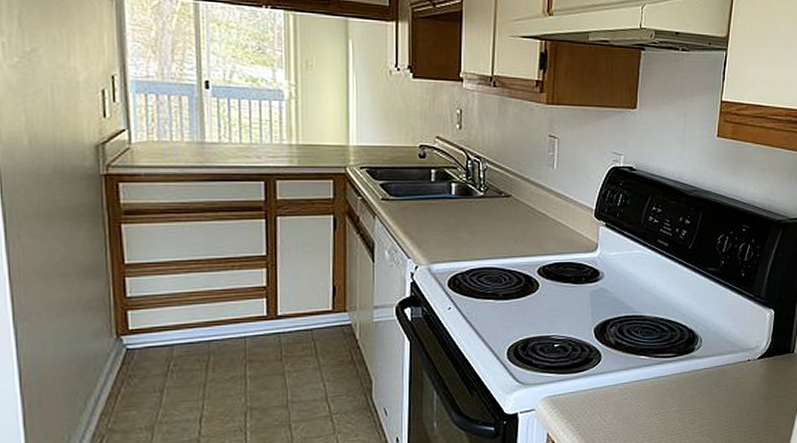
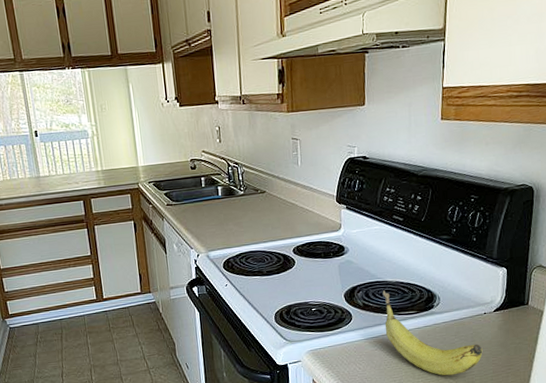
fruit: none [638,327,744,433] -> present [382,290,483,376]

